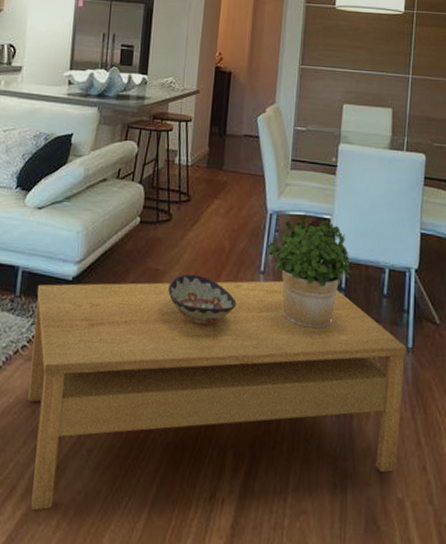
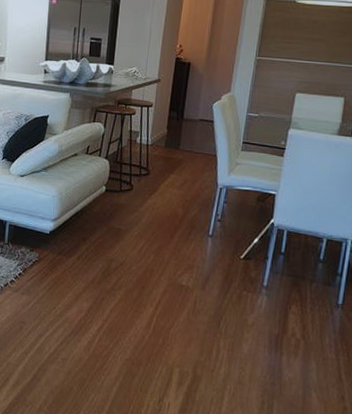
coffee table: present [28,280,406,511] -> none [16,235,337,398]
decorative bowl: present [168,274,237,325] -> none [128,233,187,275]
potted plant: present [267,213,351,330] -> none [215,189,292,284]

